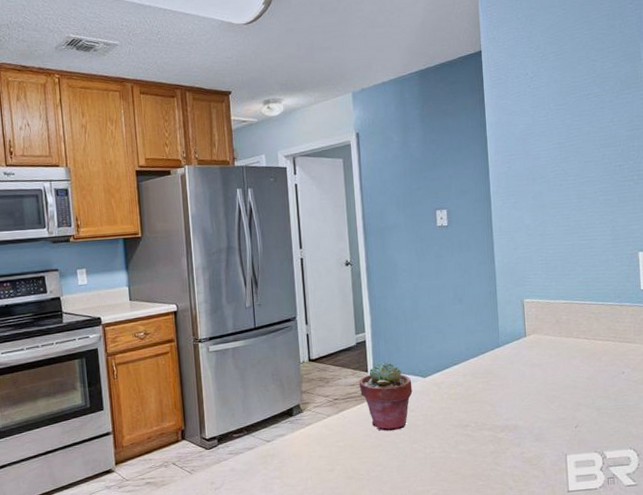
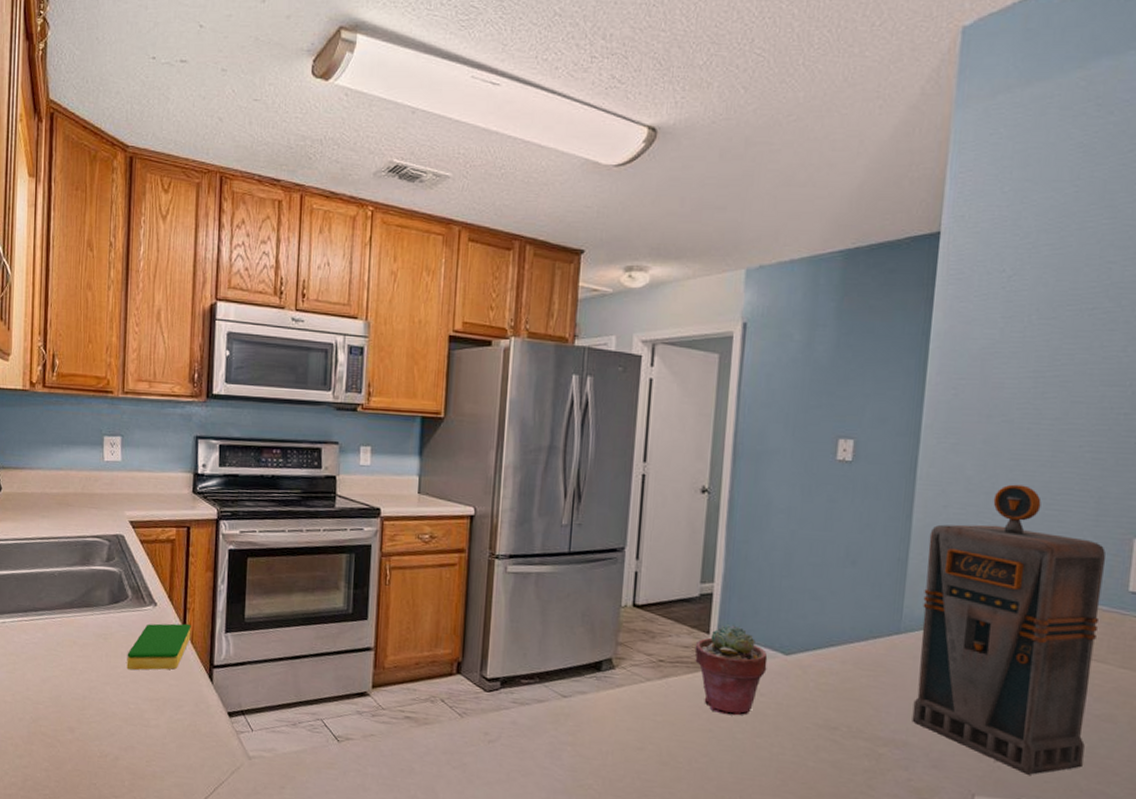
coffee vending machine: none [508,225,632,432] -> present [912,484,1106,775]

